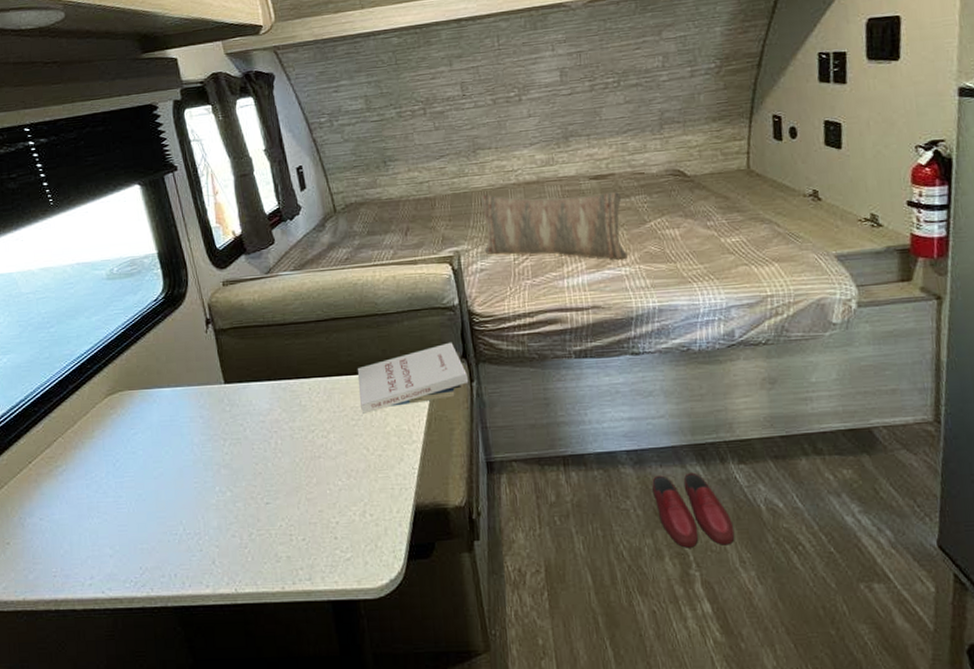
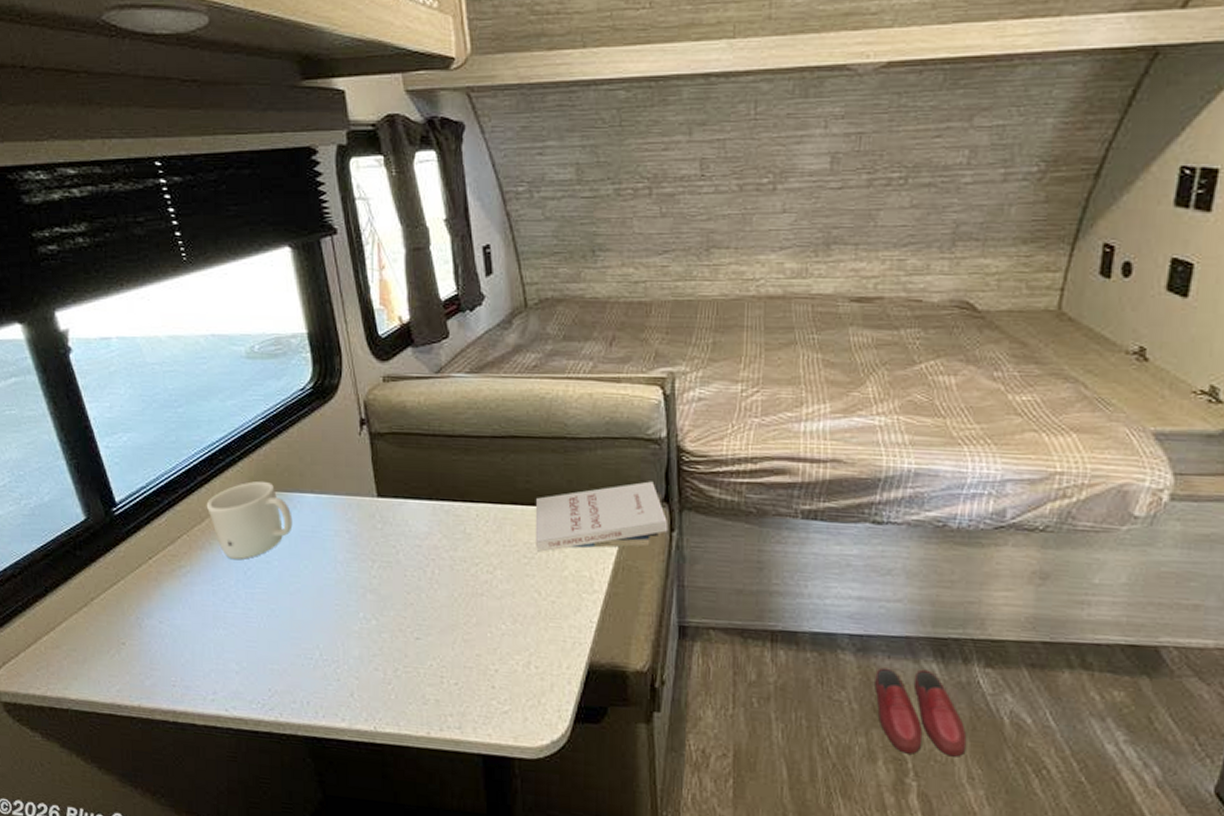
mug: none [77,382,154,455] -> present [206,480,293,560]
pillow: present [480,191,628,259] -> none [706,305,887,406]

